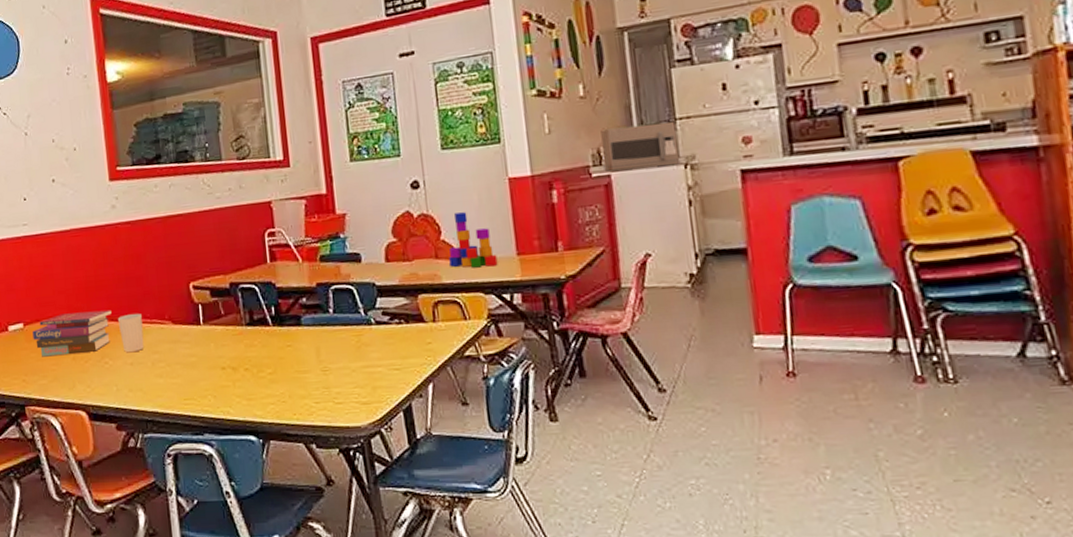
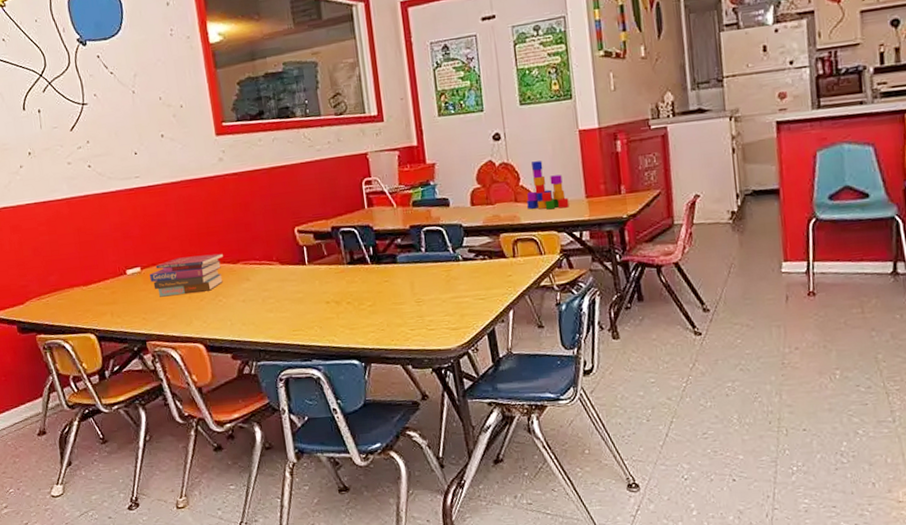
cup: present [117,314,144,353] -> none [229,256,255,292]
microwave: present [601,121,679,172] -> none [659,79,725,124]

